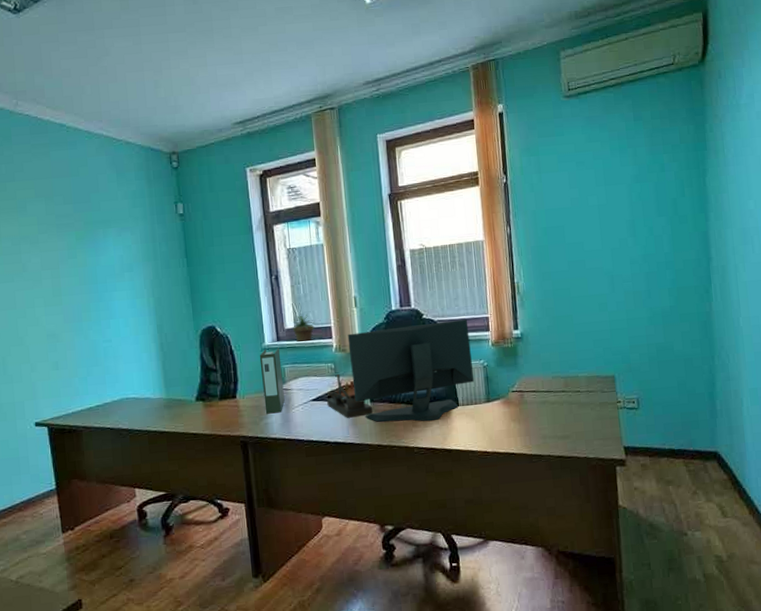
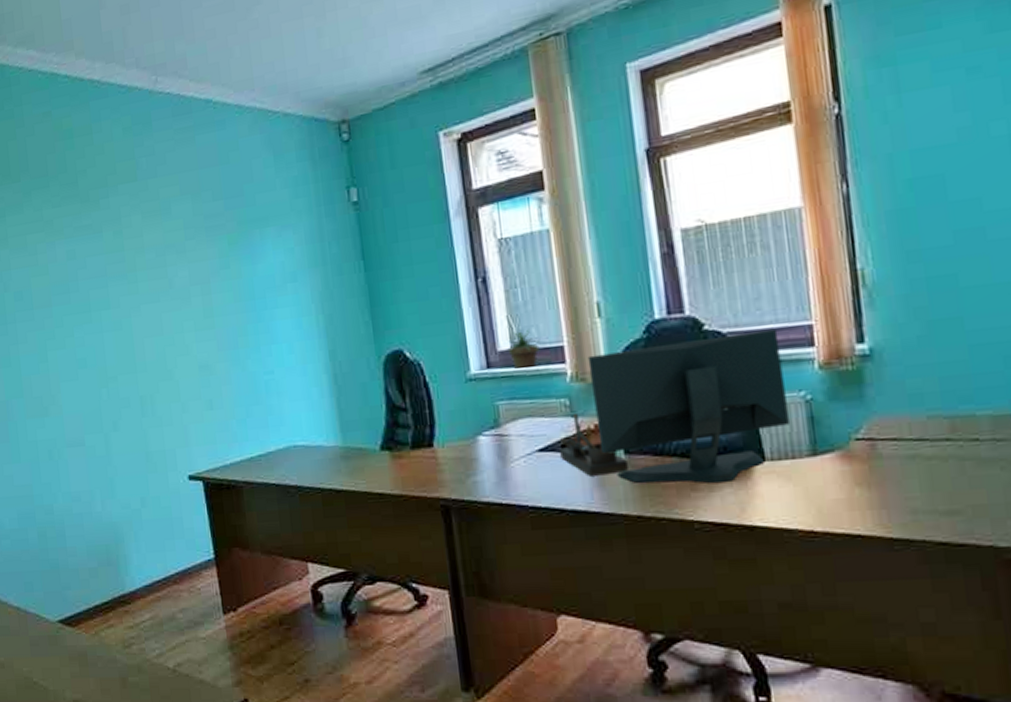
binder: present [259,348,285,414] -> none [463,378,500,469]

